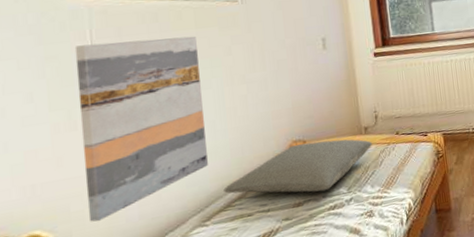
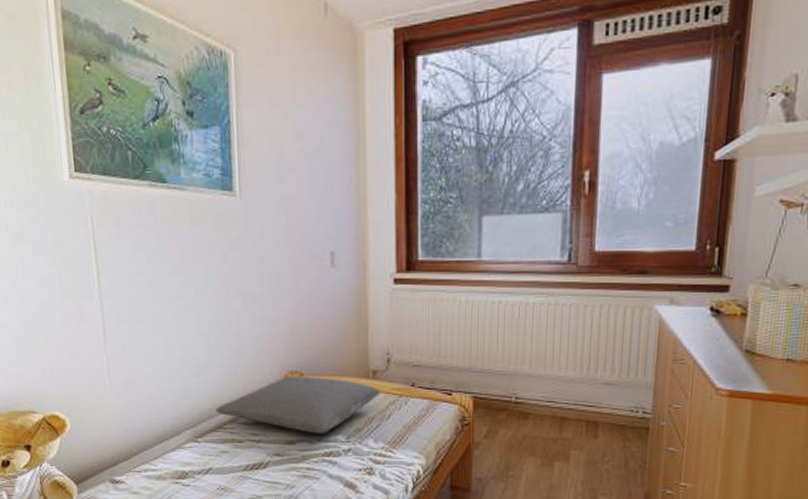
wall art: present [74,36,209,222] -> none [78,233,202,415]

